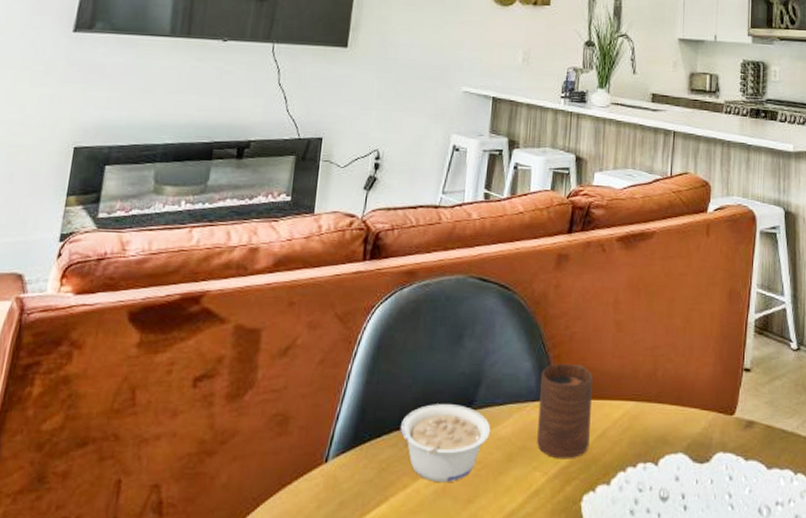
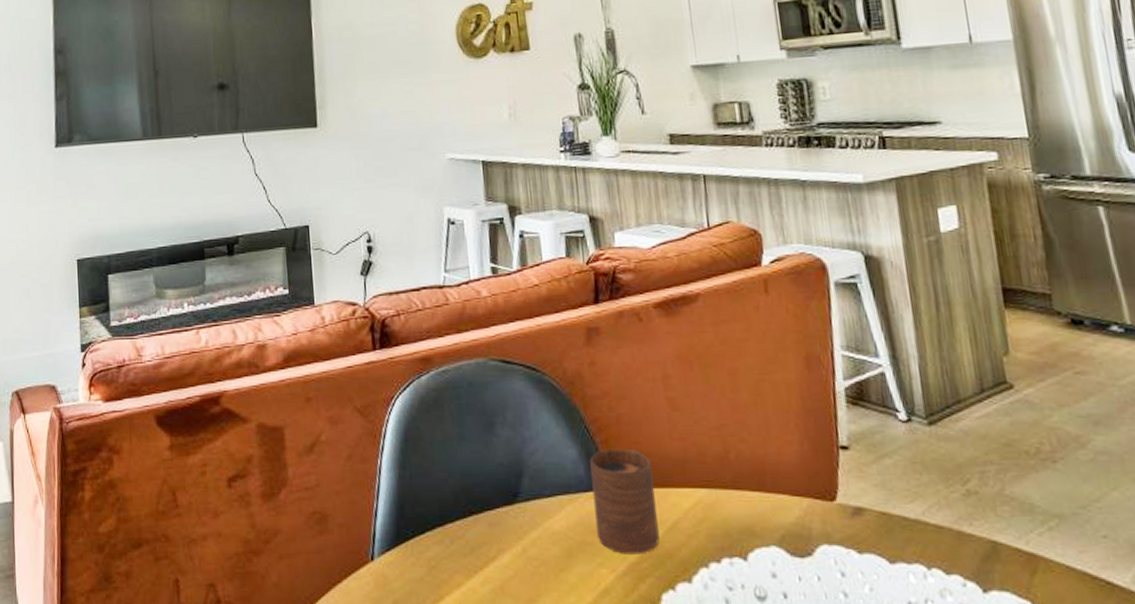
legume: present [400,404,491,483] -> none [443,497,543,581]

